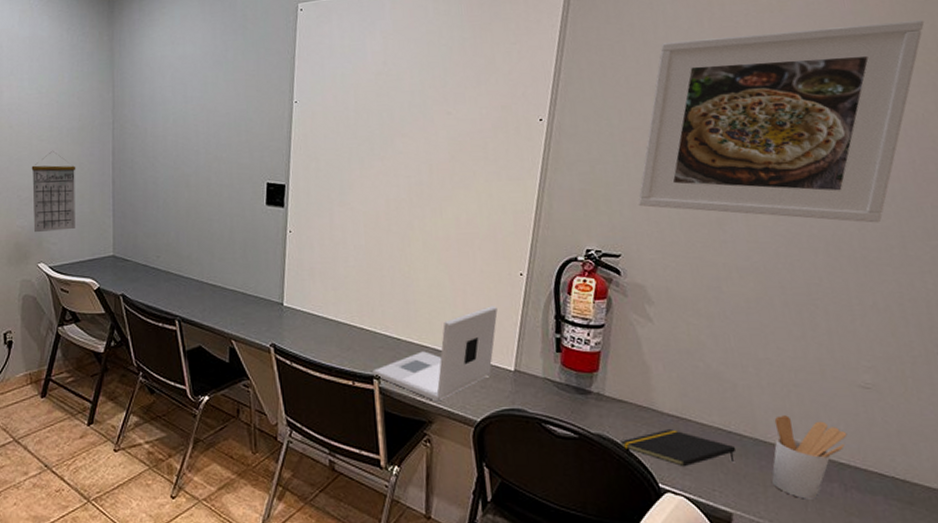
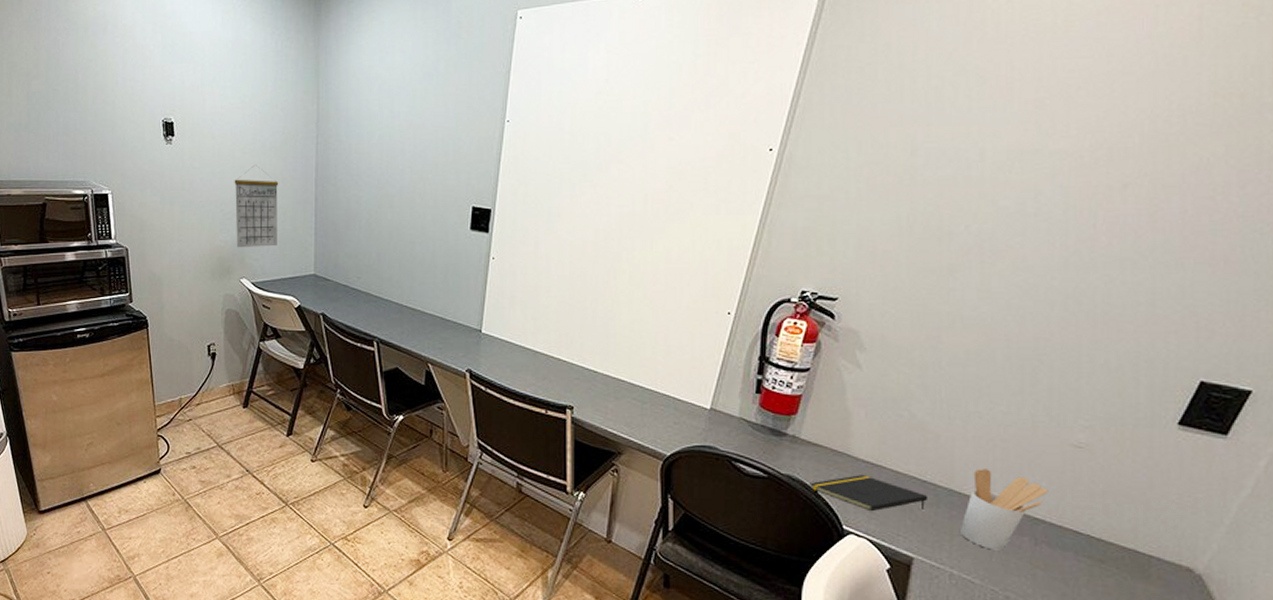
laptop: present [372,306,498,402] -> none [566,344,700,434]
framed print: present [637,20,925,223] -> none [864,48,1235,277]

